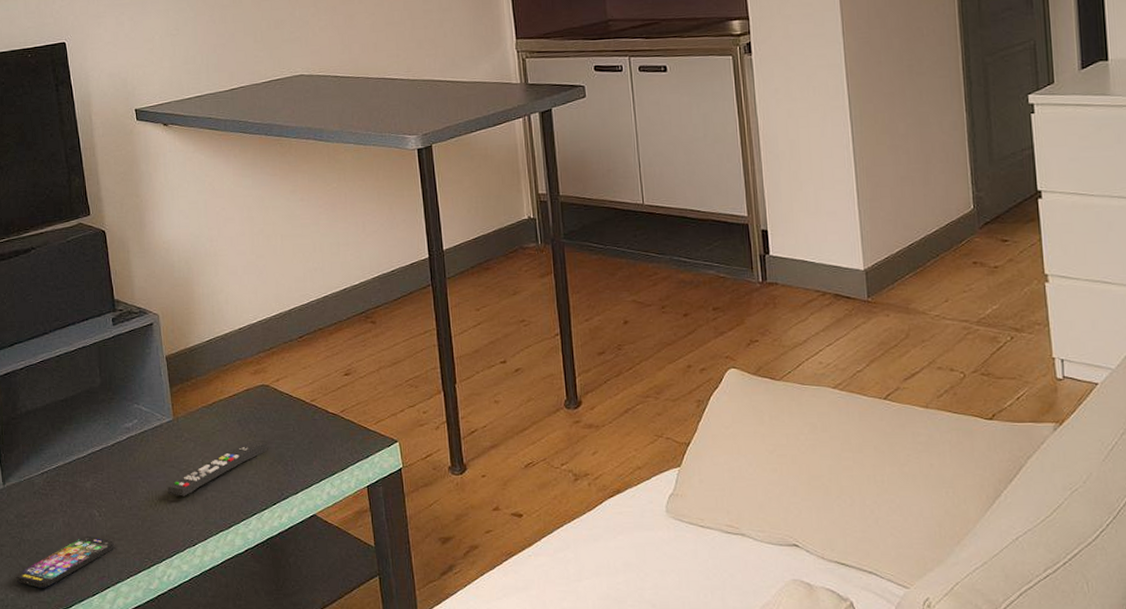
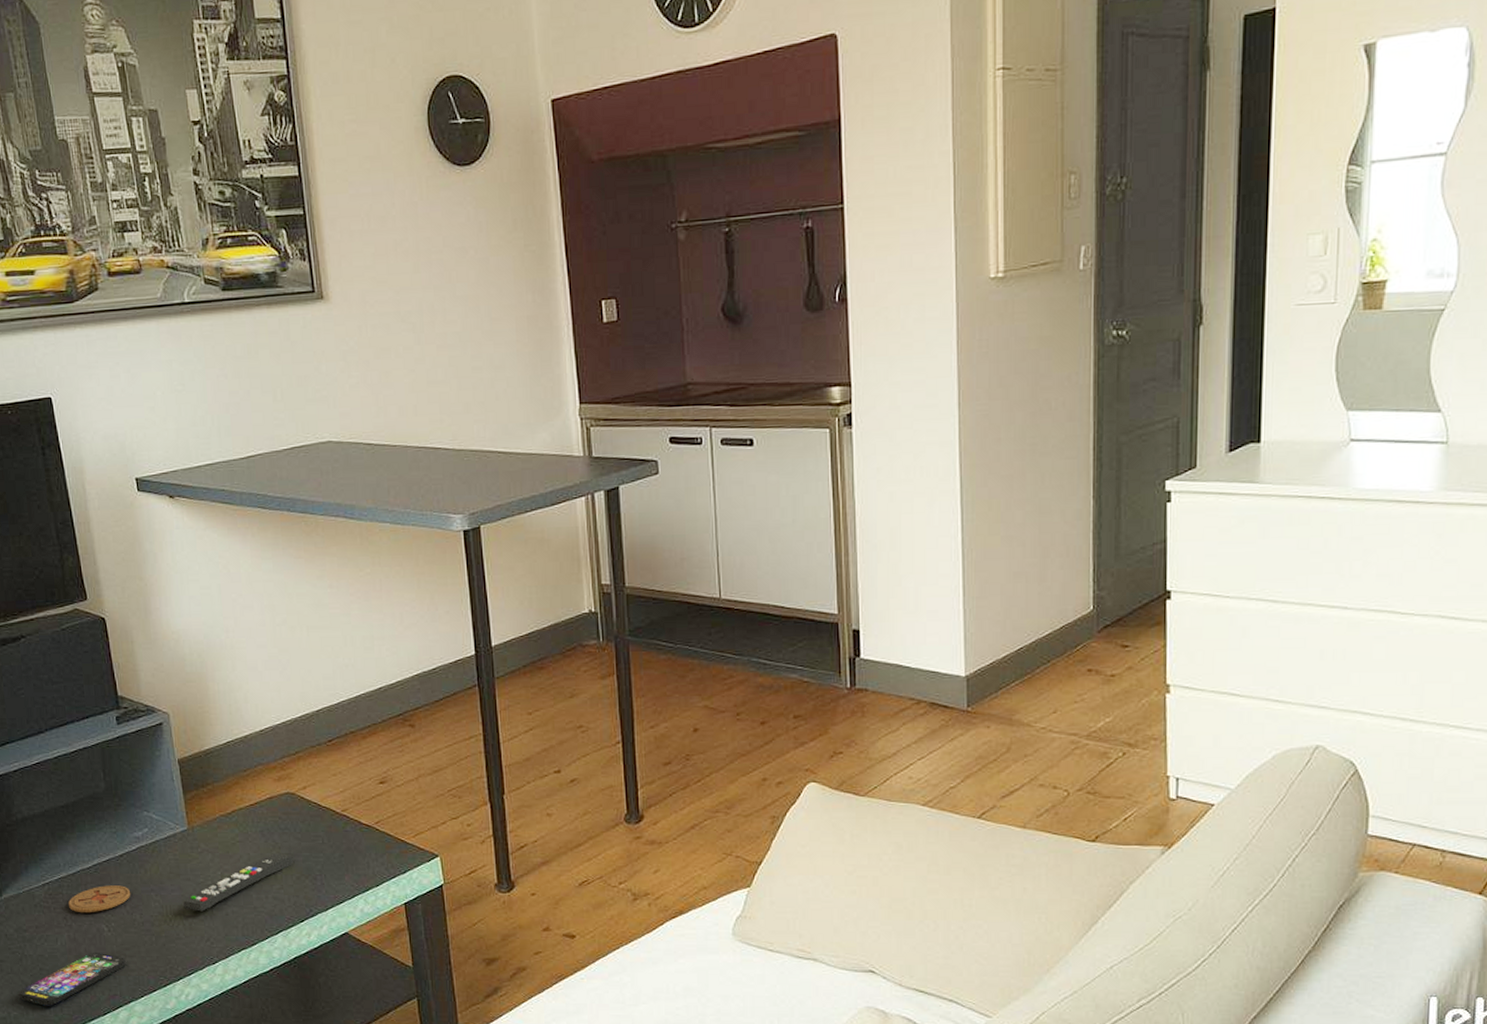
coaster: none [64,473,121,500] -> present [69,885,131,913]

